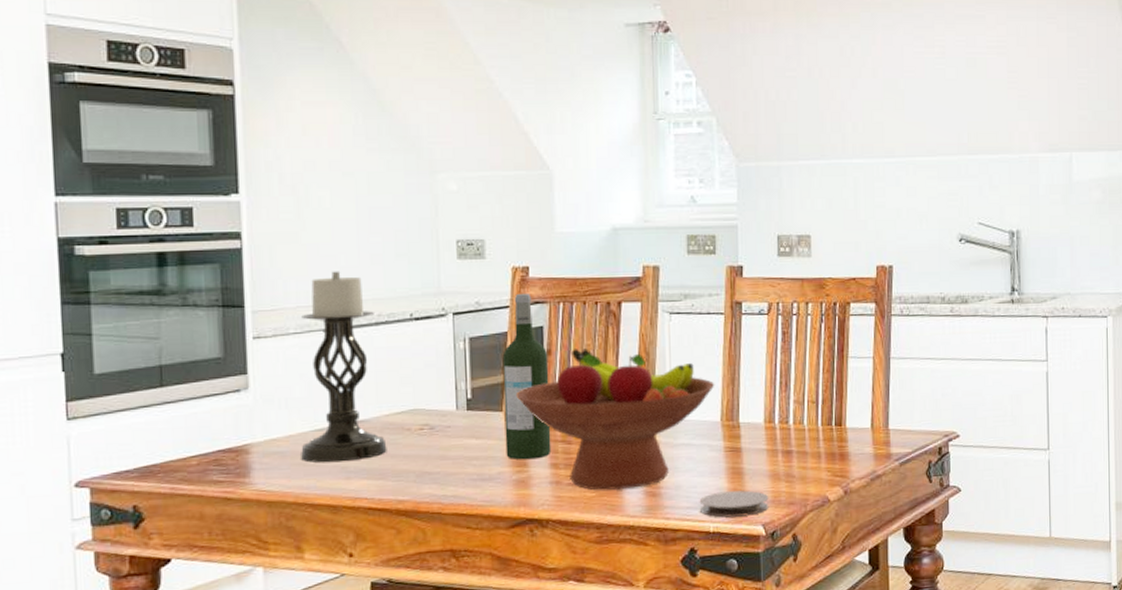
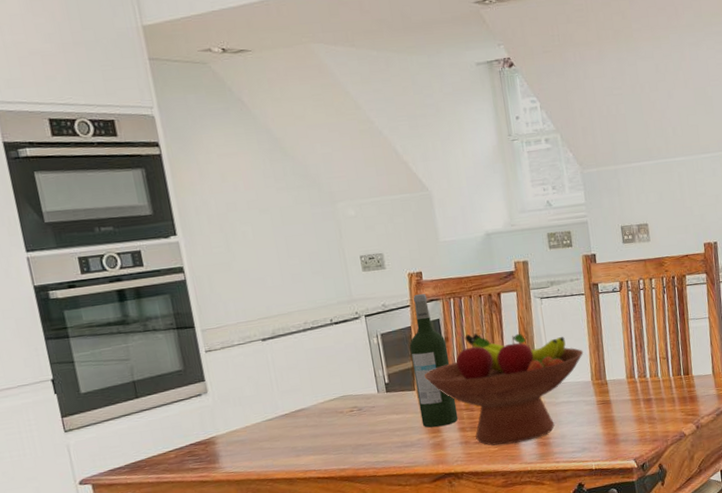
candle holder: present [301,271,387,463] -> none [242,290,327,447]
coaster: present [700,490,769,518] -> none [582,433,638,457]

